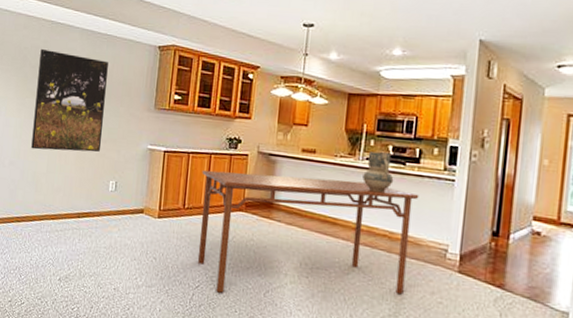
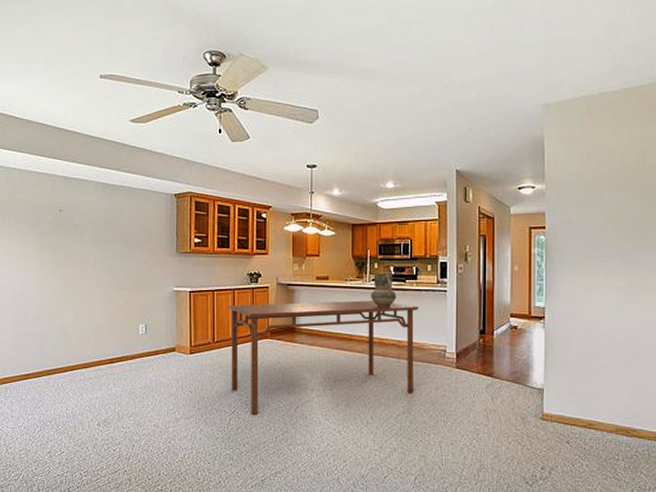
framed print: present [31,49,108,152] -> none [56,205,128,303]

